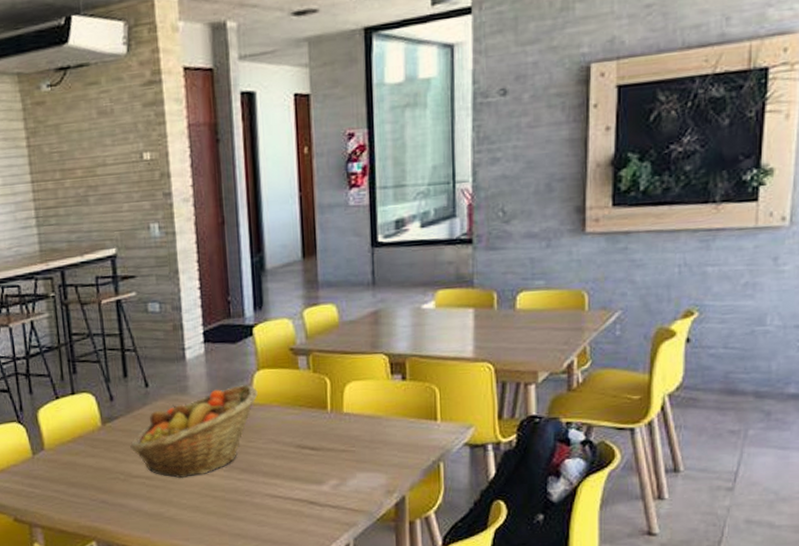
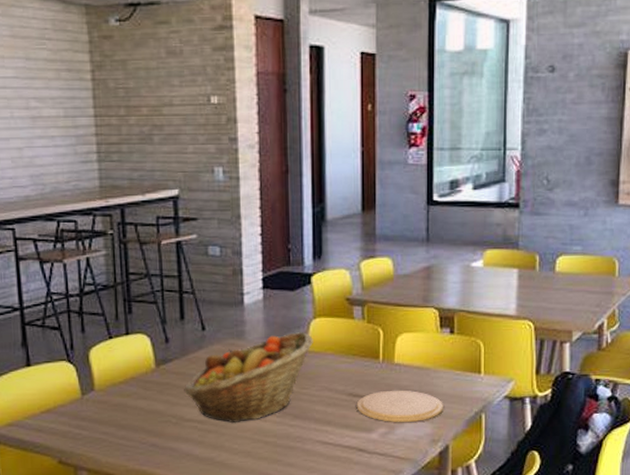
plate: none [305,440,398,474] -> present [356,390,443,423]

